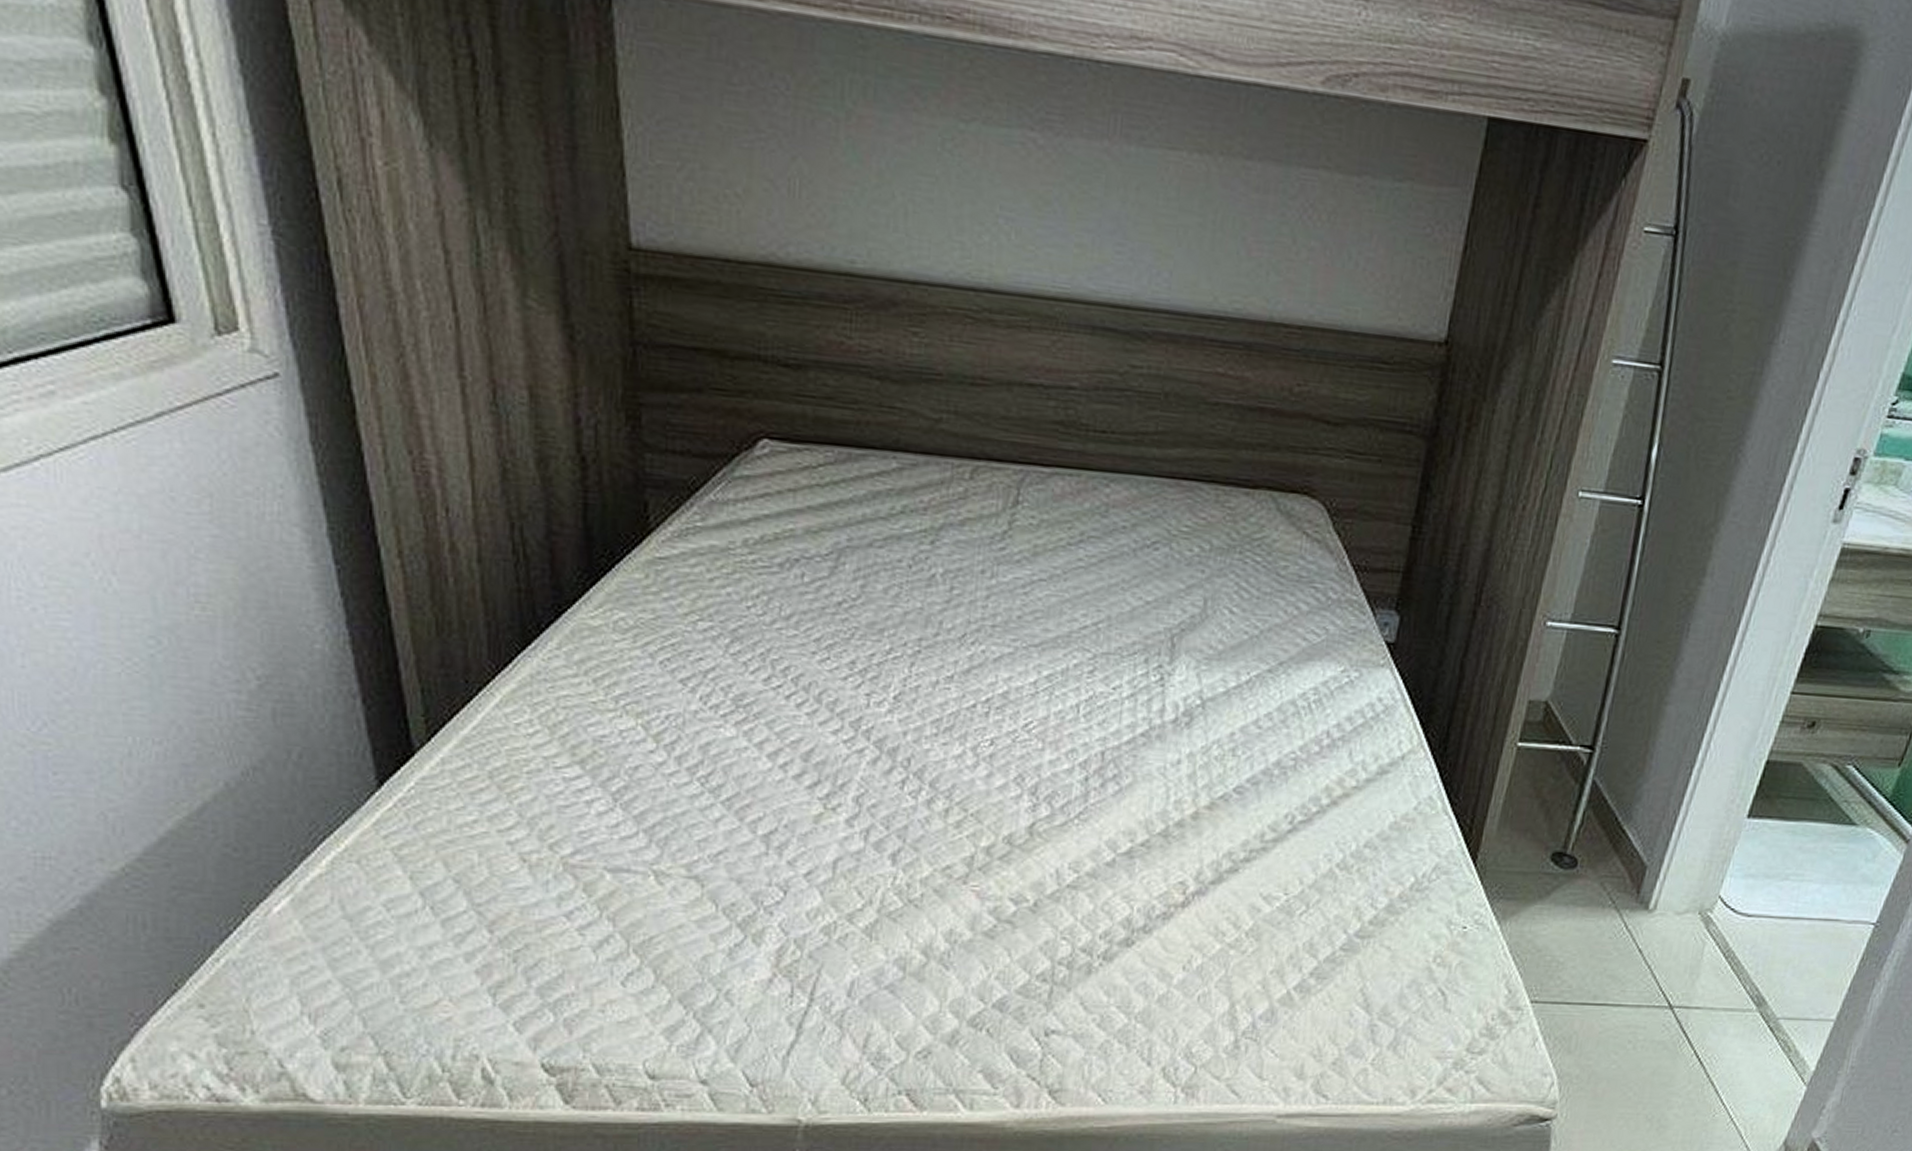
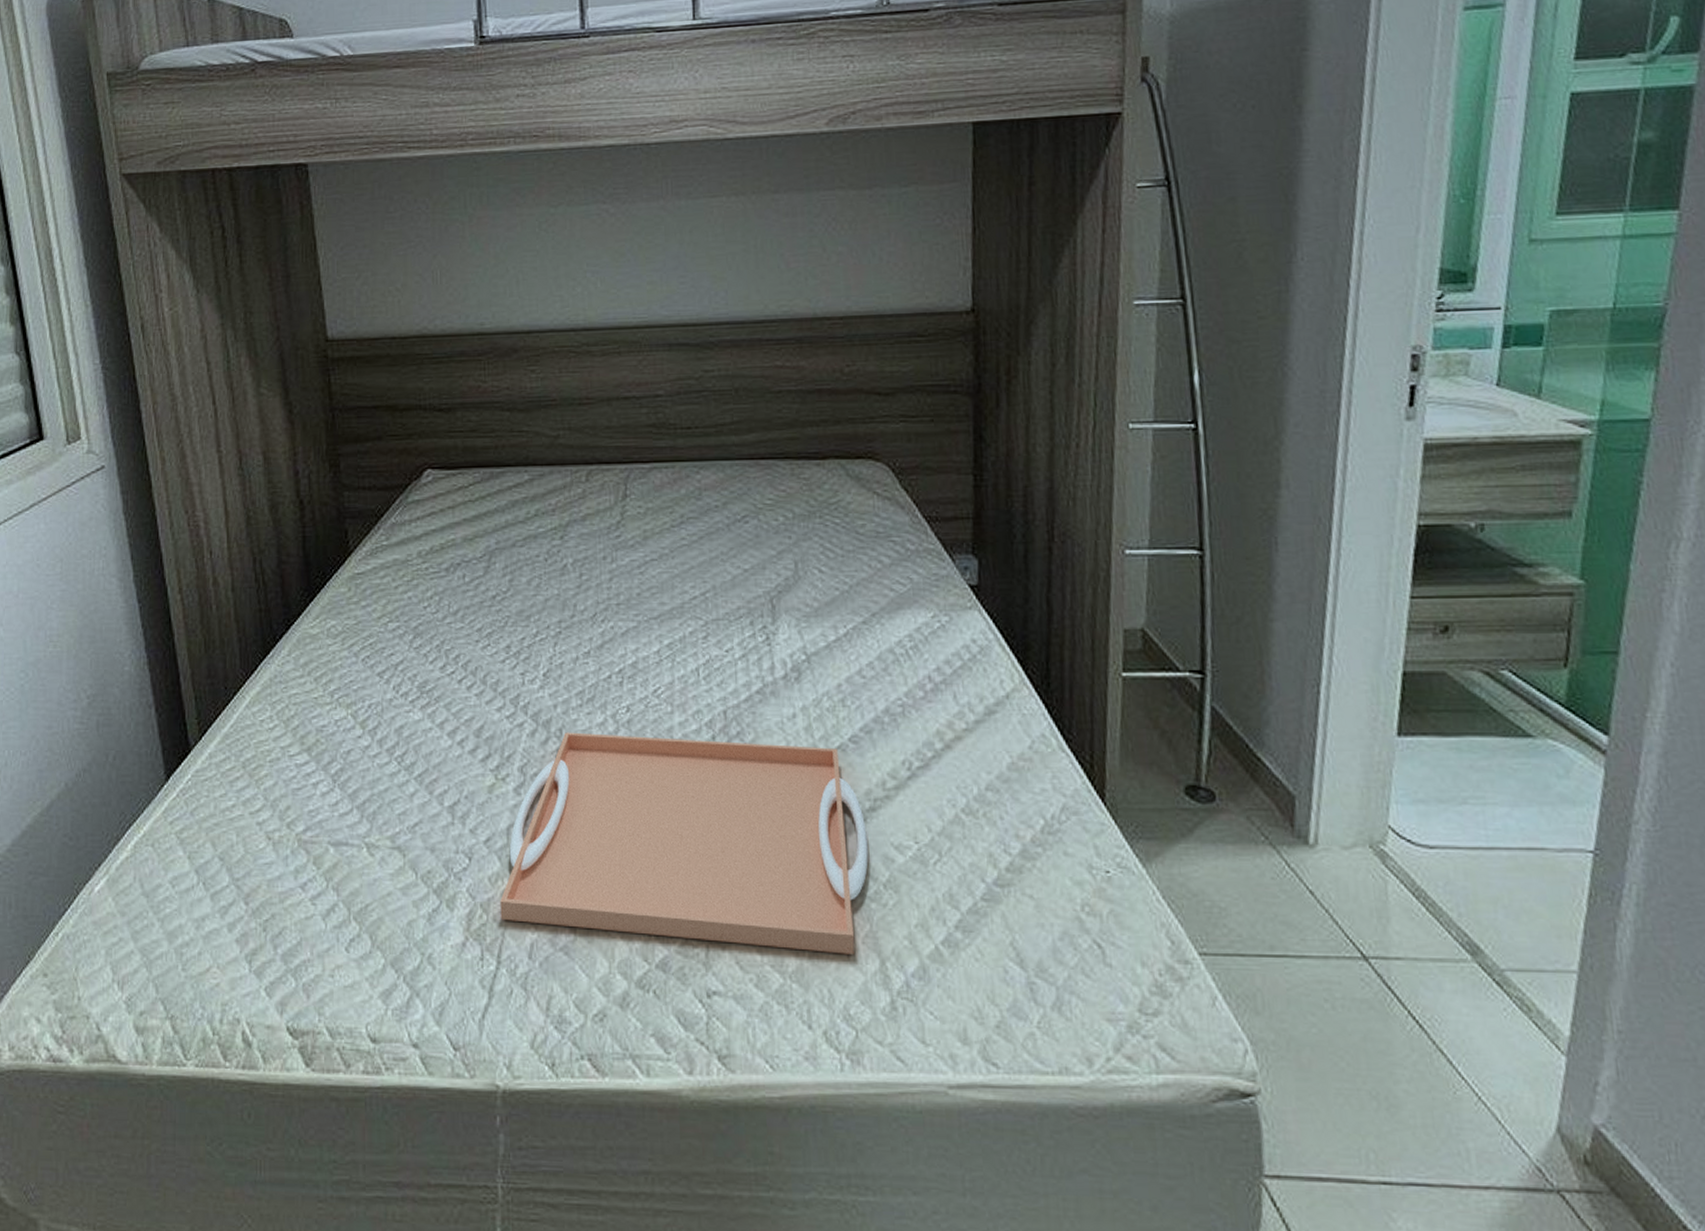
serving tray: none [817,762,1238,998] -> present [500,732,869,955]

